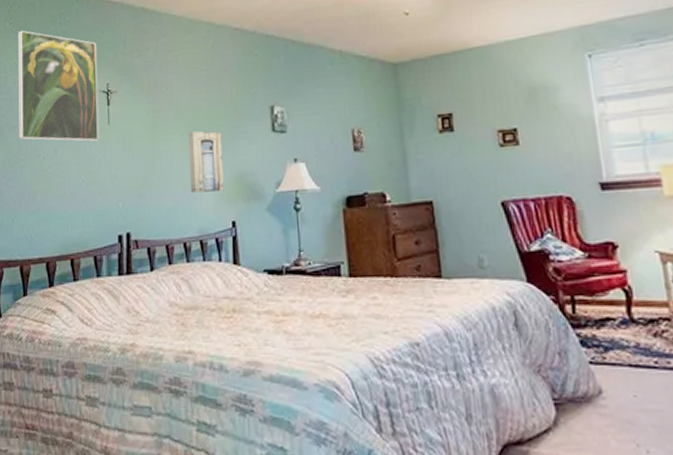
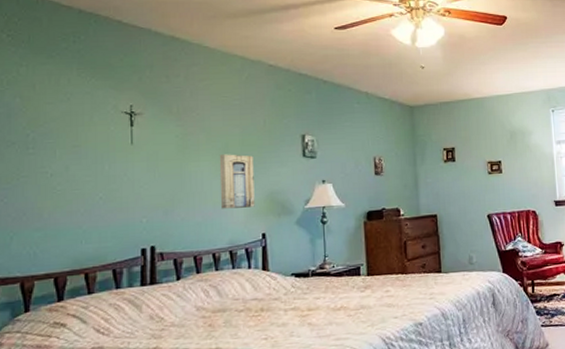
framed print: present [17,30,99,142] -> none [18,44,120,160]

